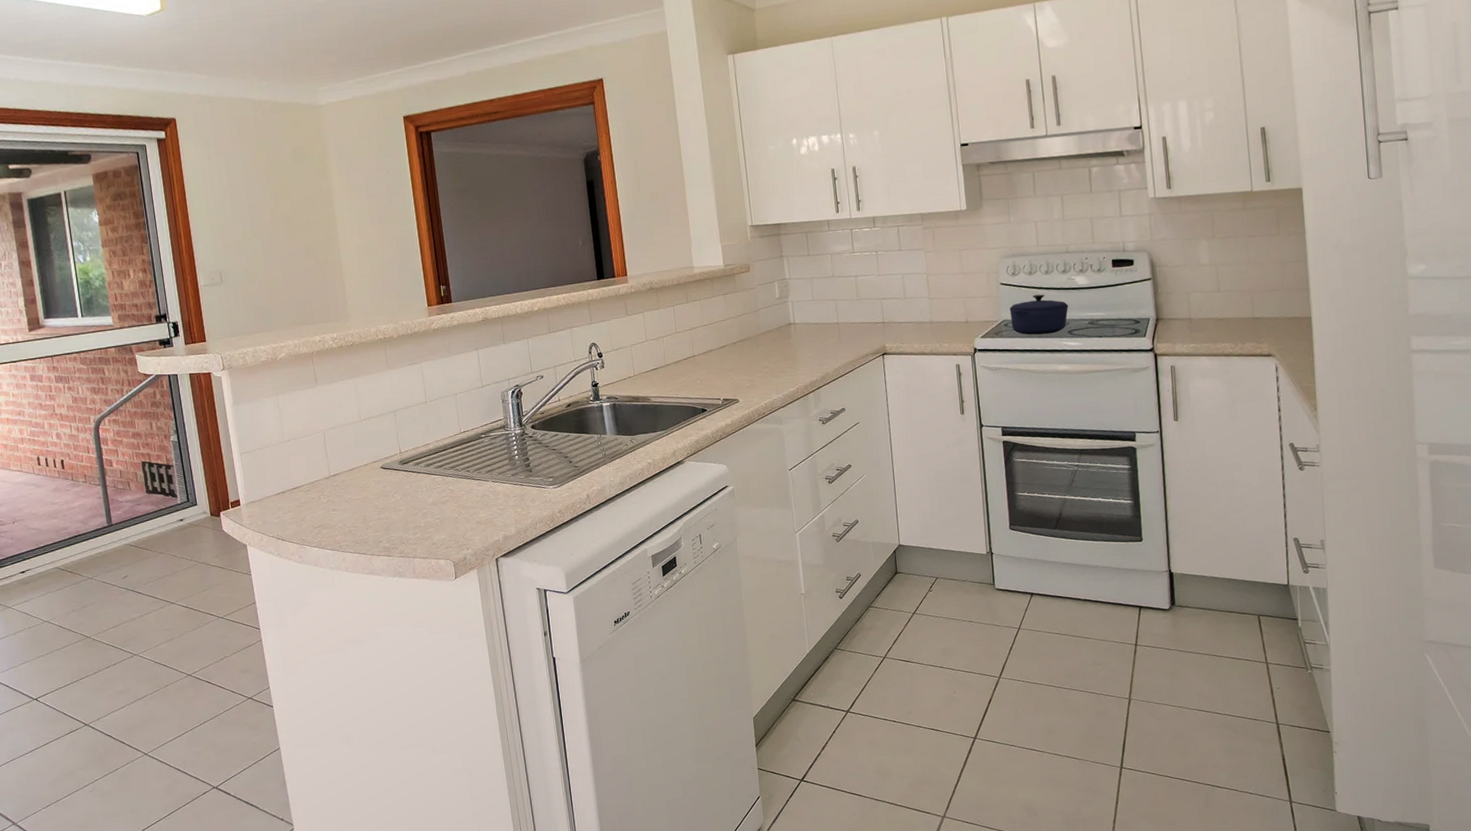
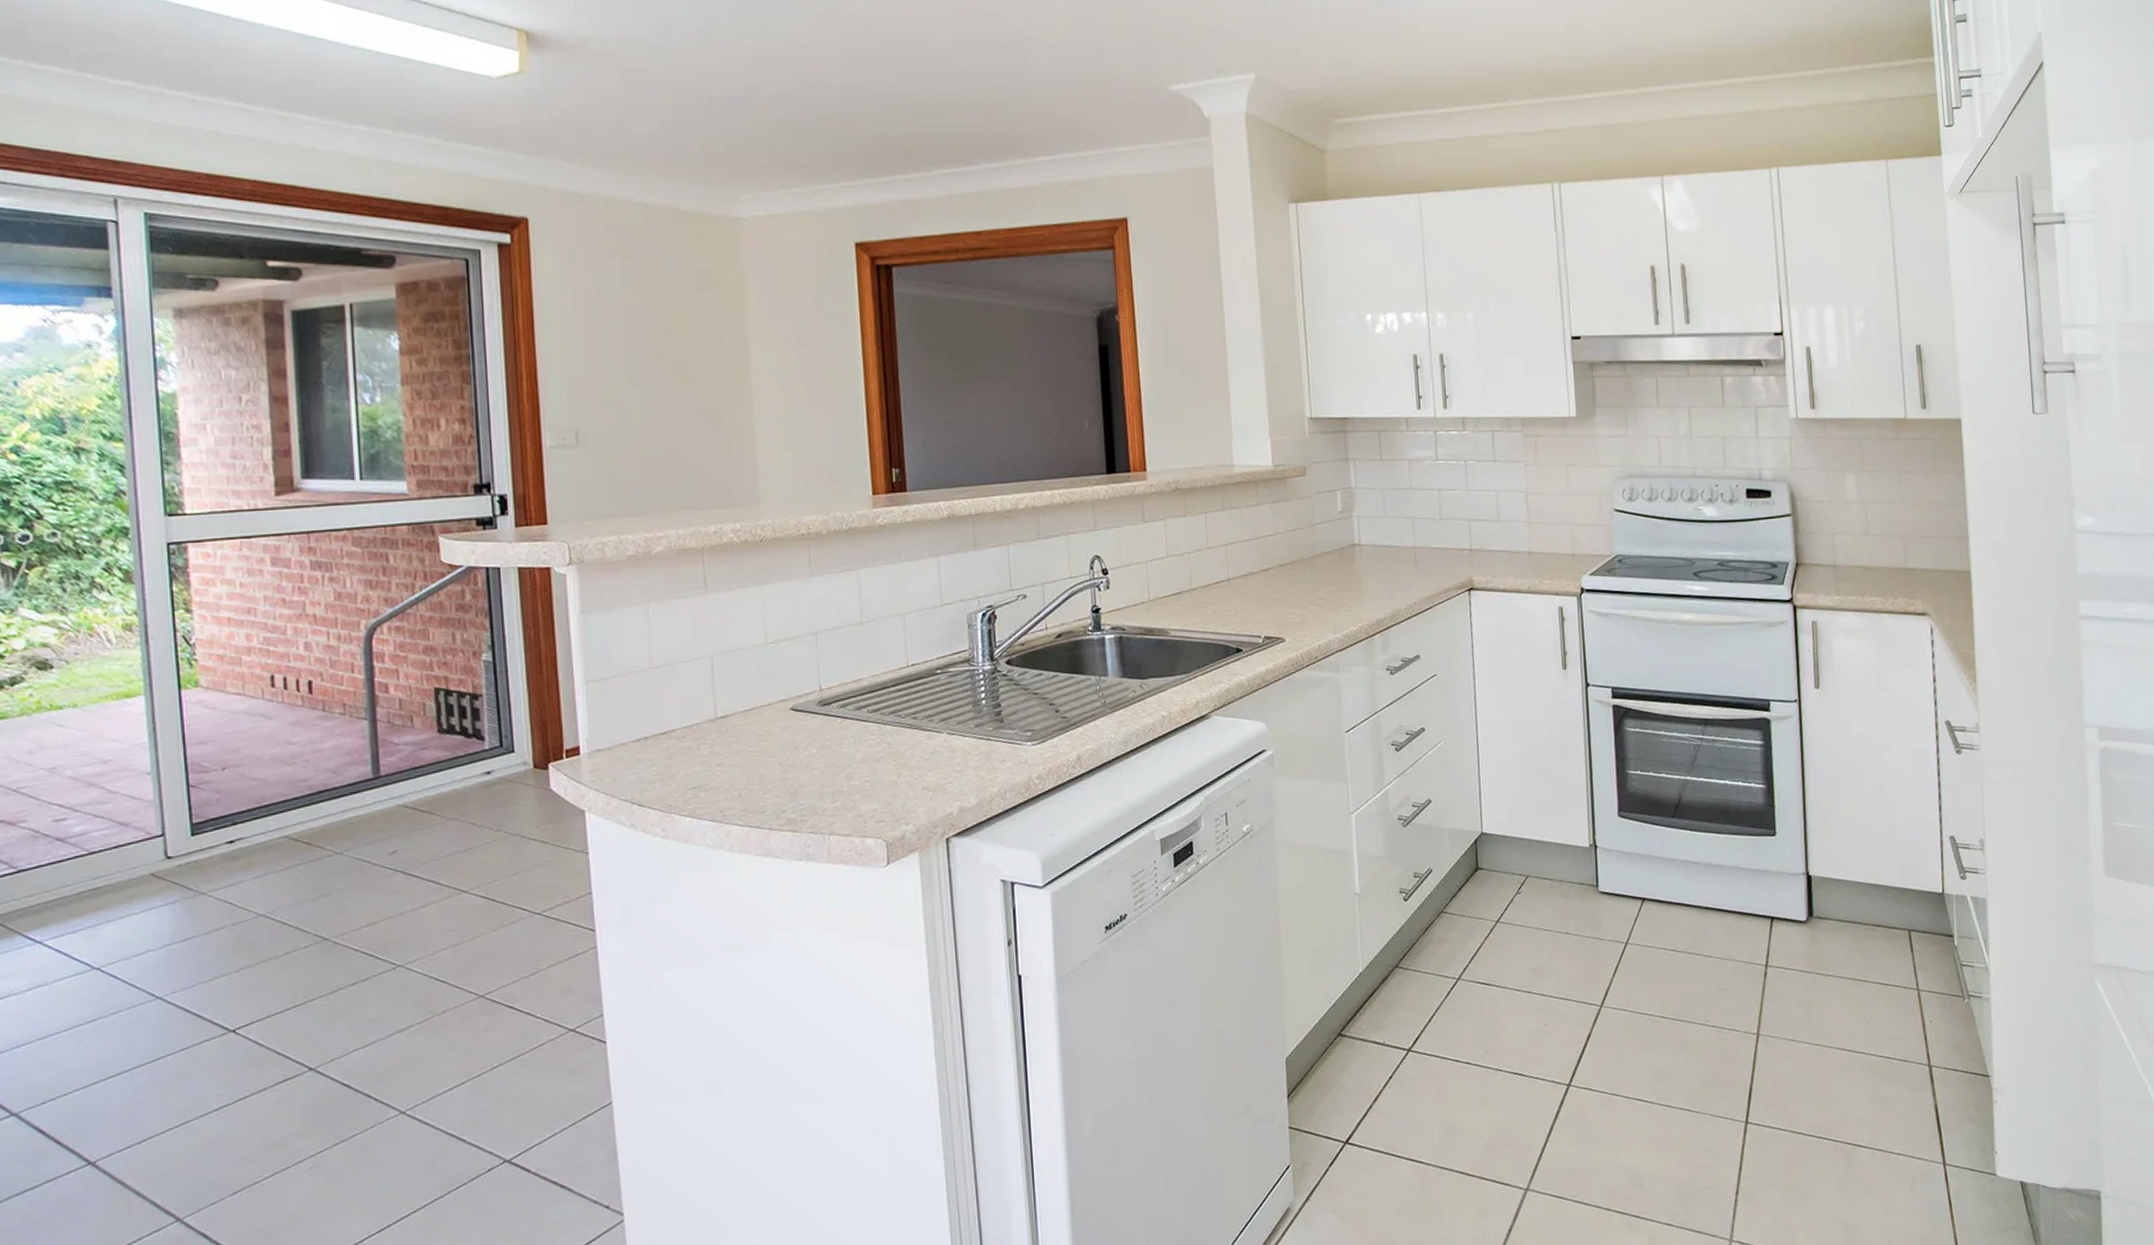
cooking pot: present [1009,294,1069,335] -> none [1624,525,1695,576]

